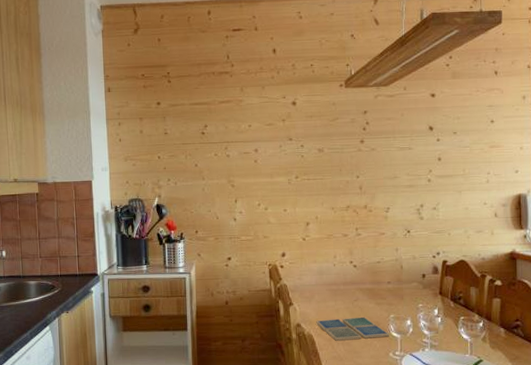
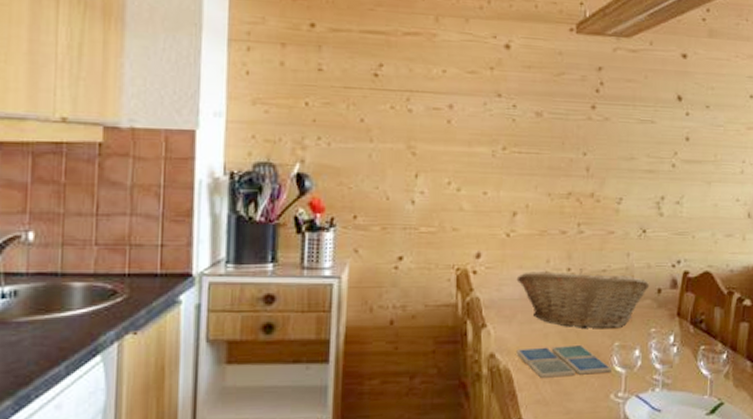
fruit basket: none [312,261,416,305] -> present [516,268,650,329]

